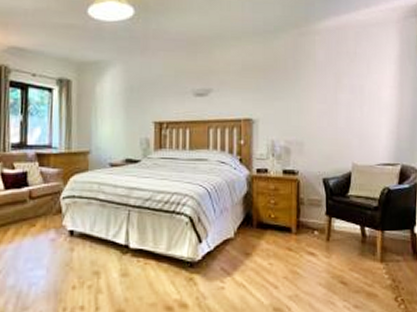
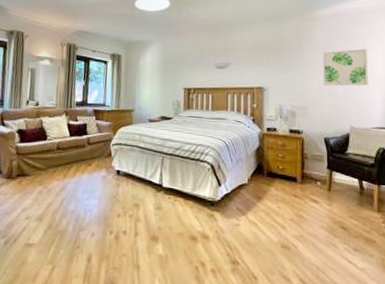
wall art: none [321,70,374,116] -> present [322,49,368,86]

